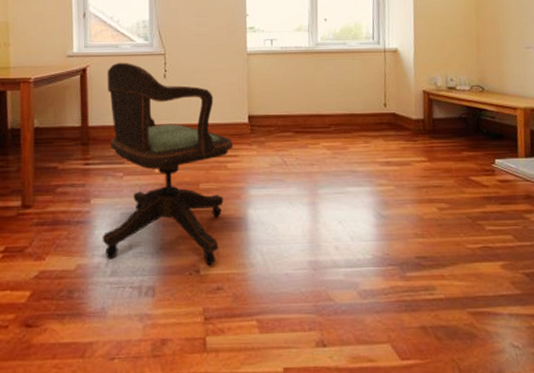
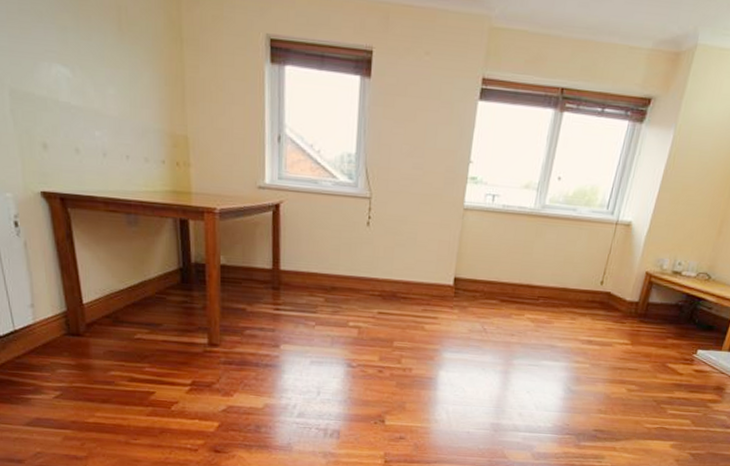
office chair: present [102,62,233,266] -> none [290,201,434,418]

